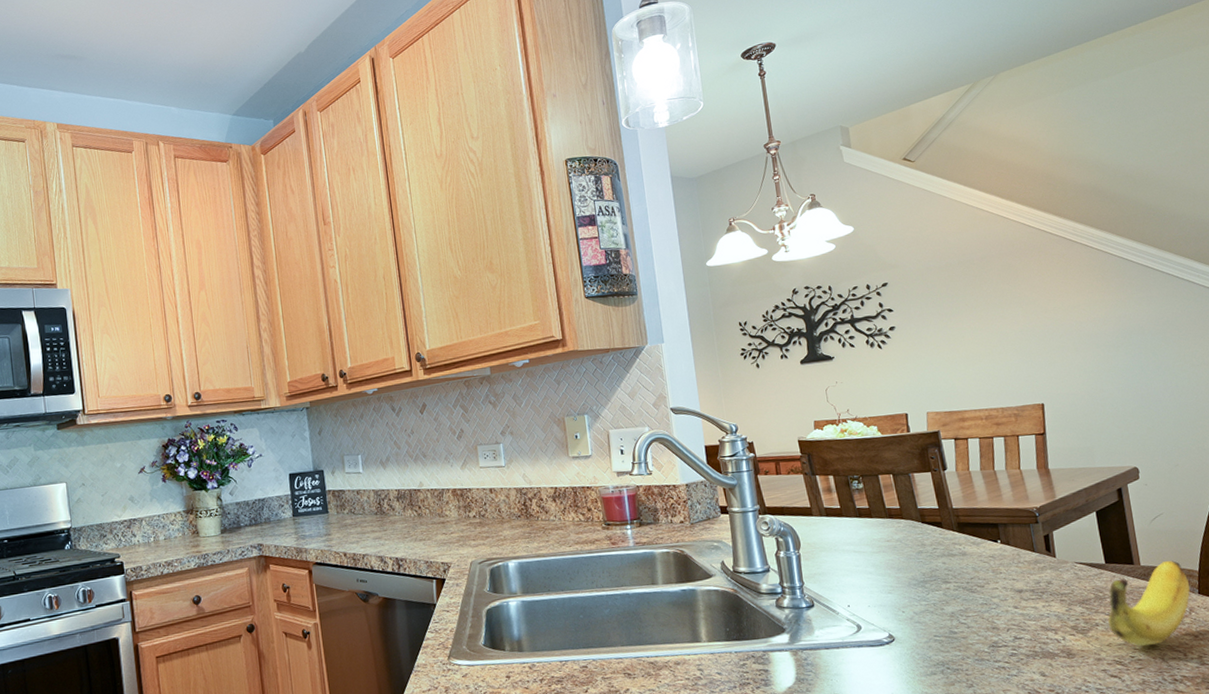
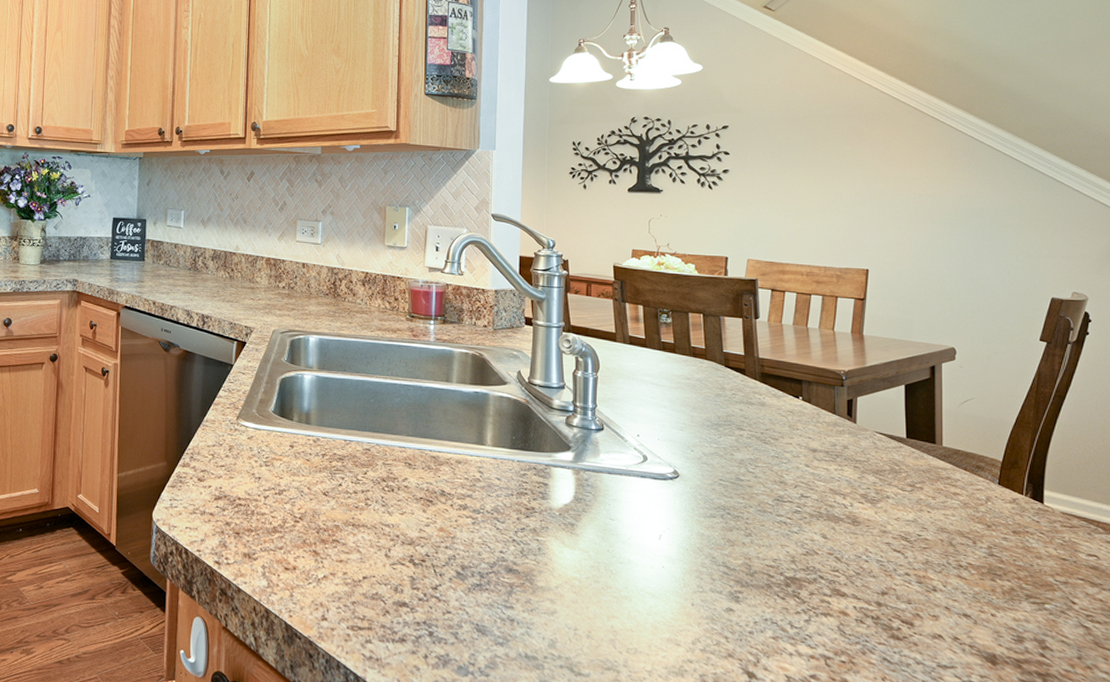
banana: present [1107,560,1191,647] -> none [899,445,991,527]

